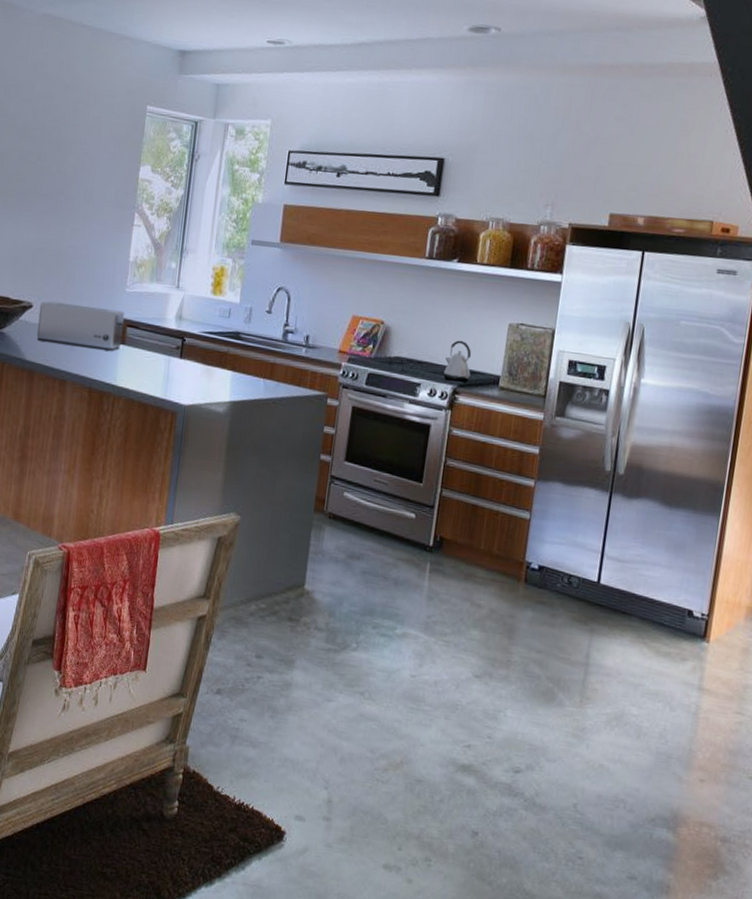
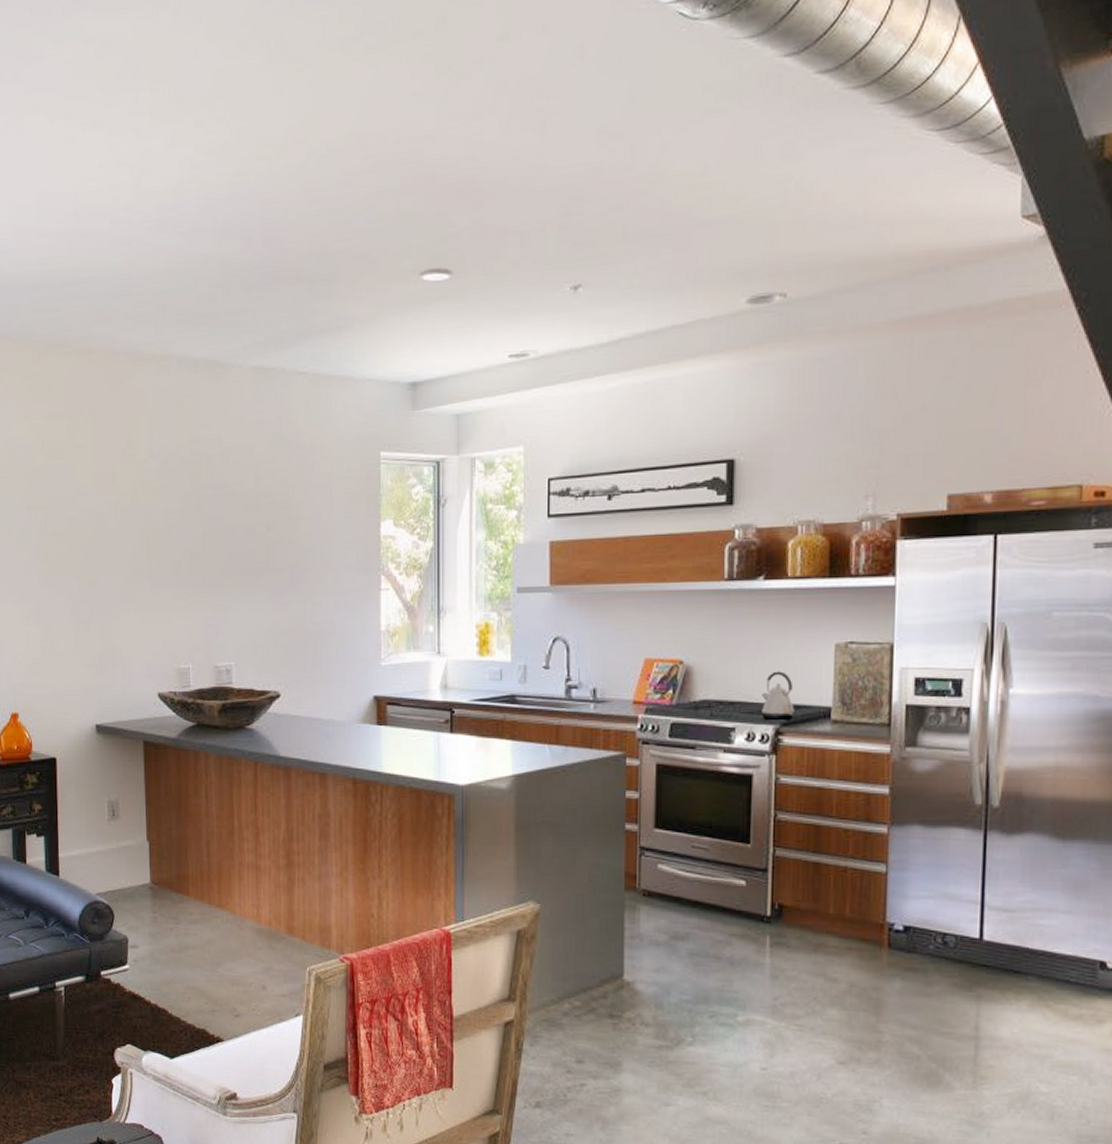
toaster: present [36,301,125,352] -> none [288,687,383,736]

